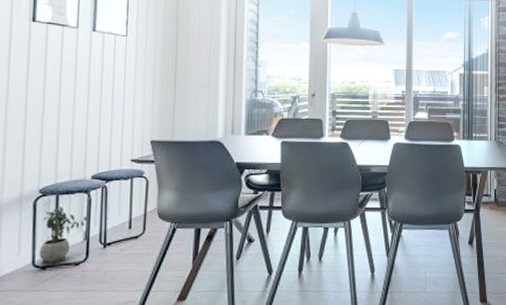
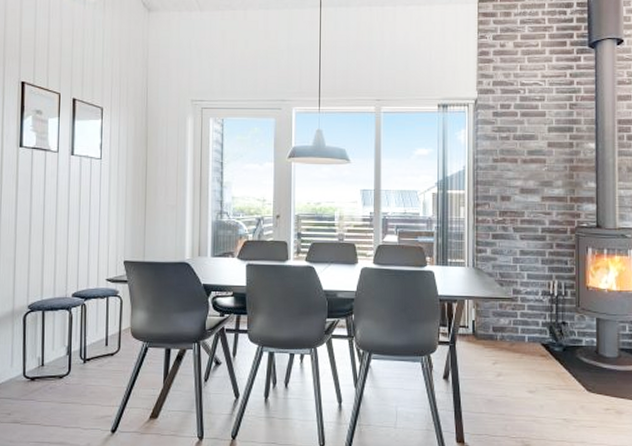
potted plant: present [39,207,89,264] -> none [28,322,71,375]

